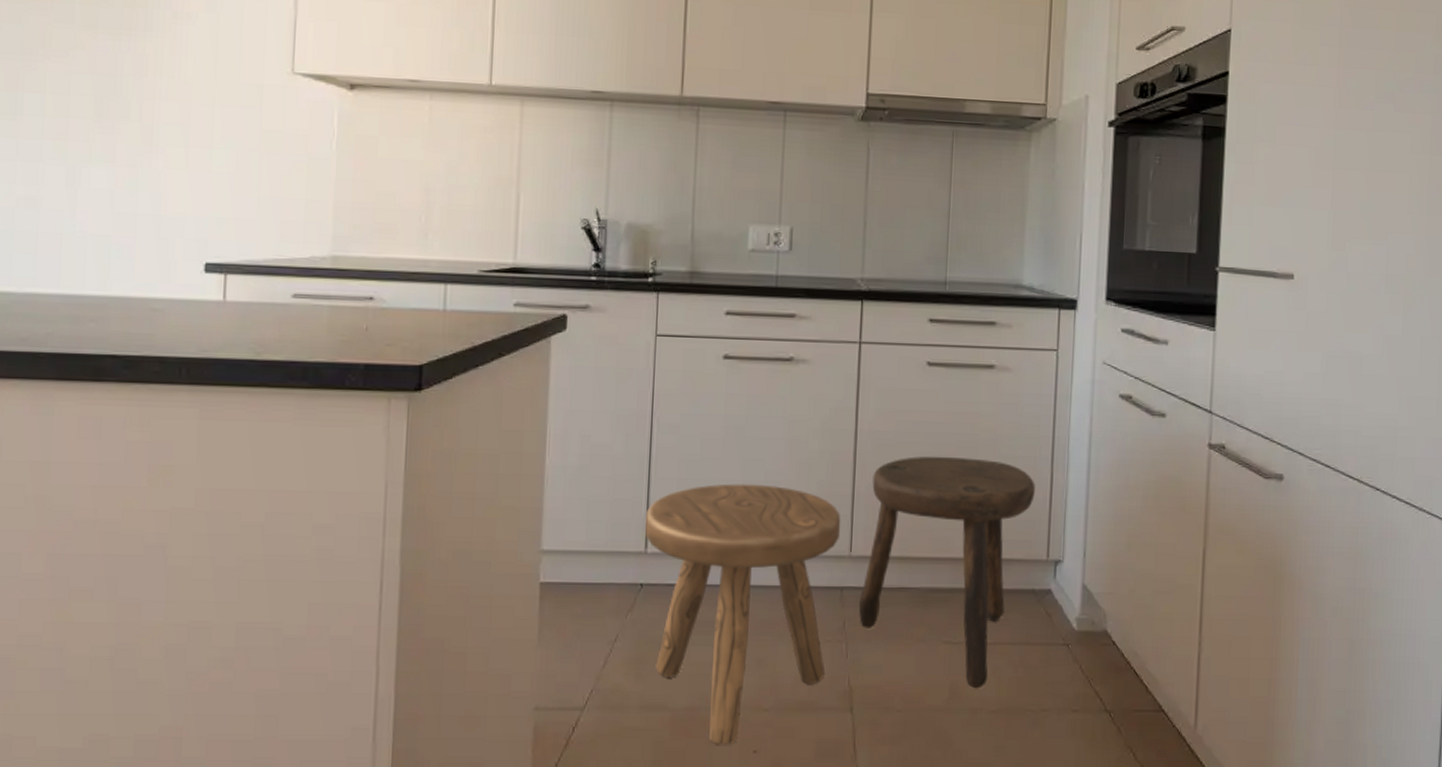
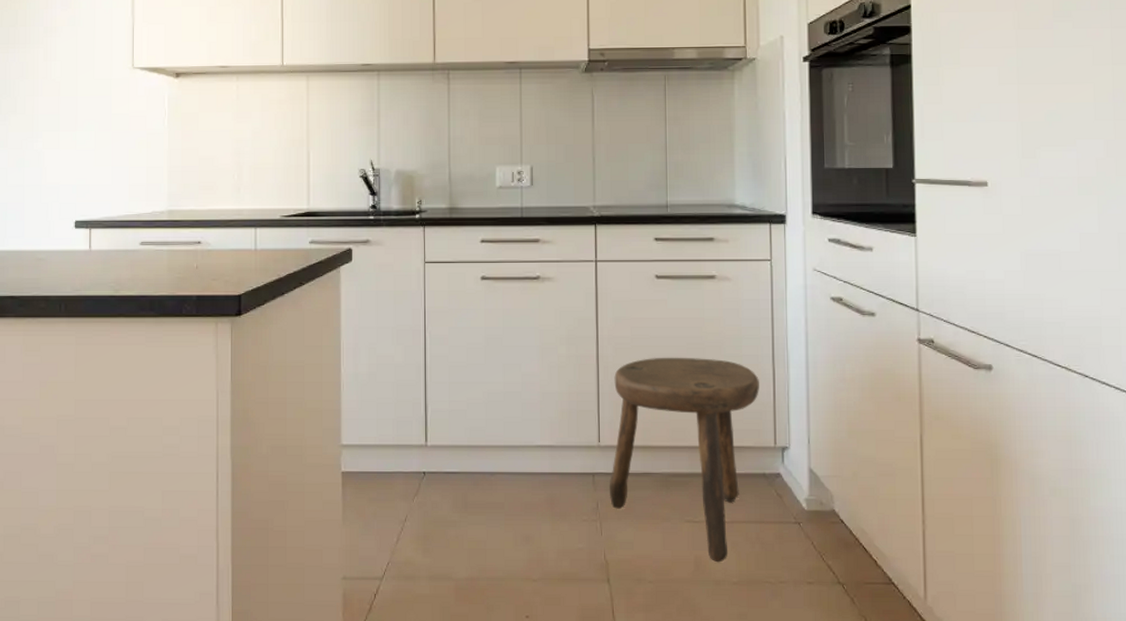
stool: present [644,483,841,745] -> none [424,385,589,611]

